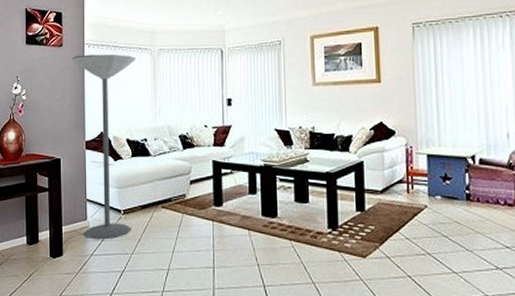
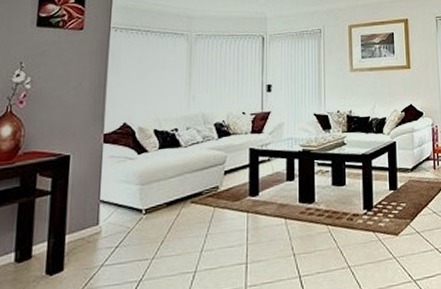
floor lamp: present [72,54,136,240] -> none [92,38,170,247]

